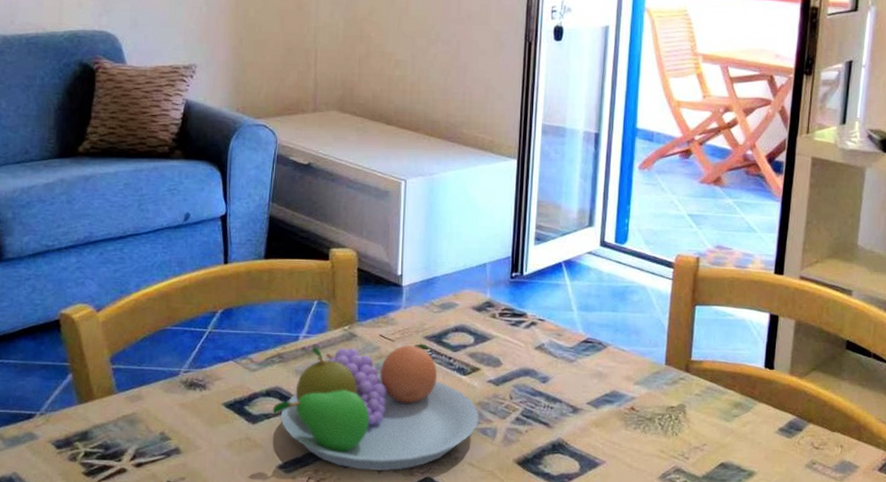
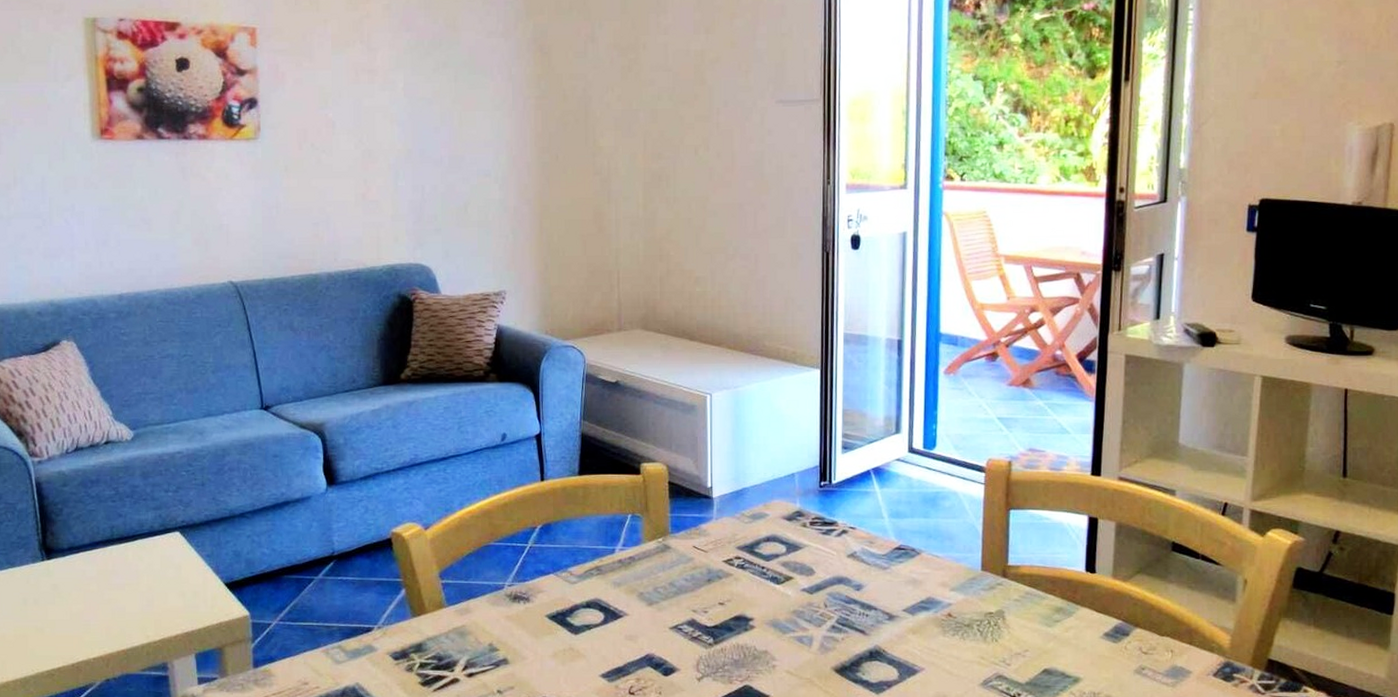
fruit bowl: present [272,343,479,471] -> none [593,554,794,679]

